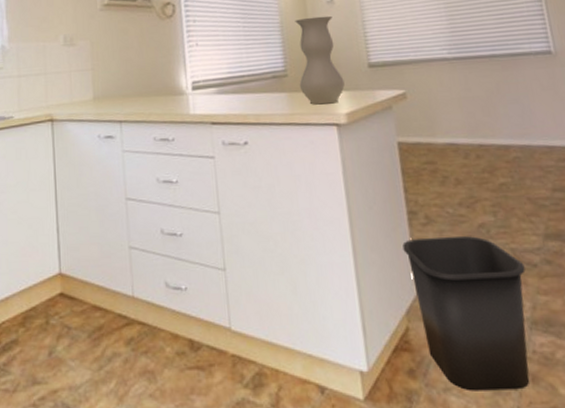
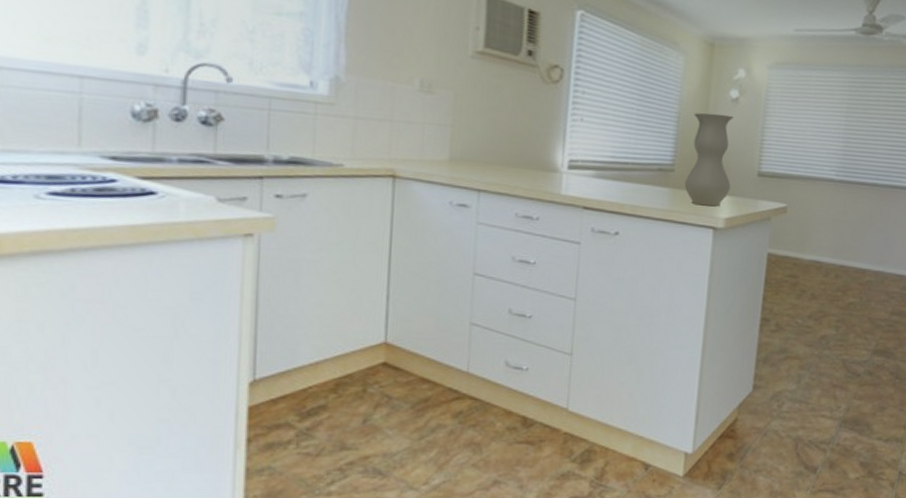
waste bin: present [402,235,530,391] -> none [749,343,850,473]

